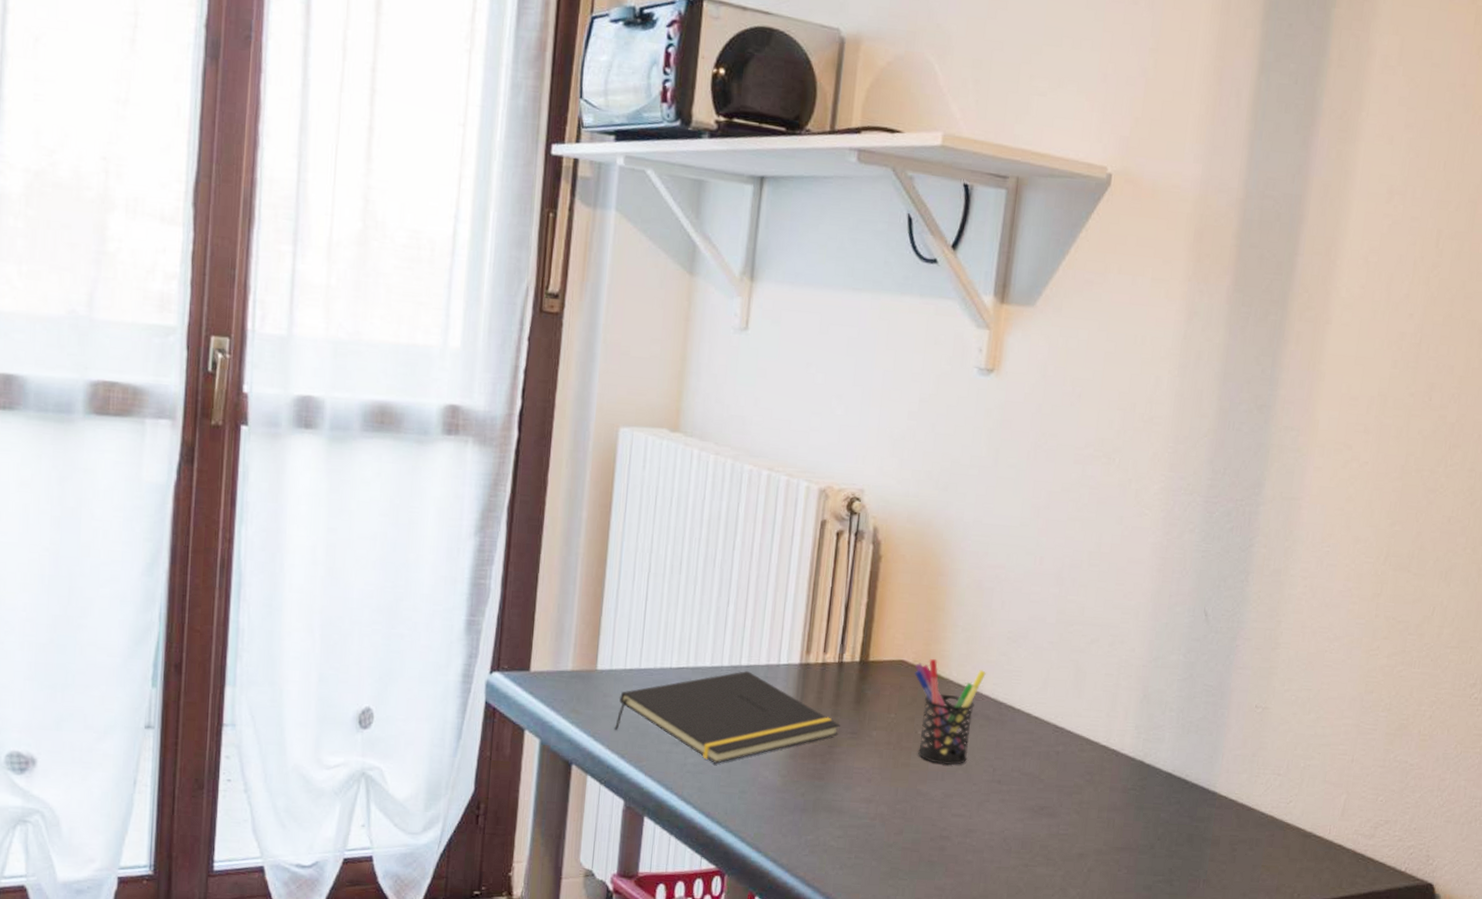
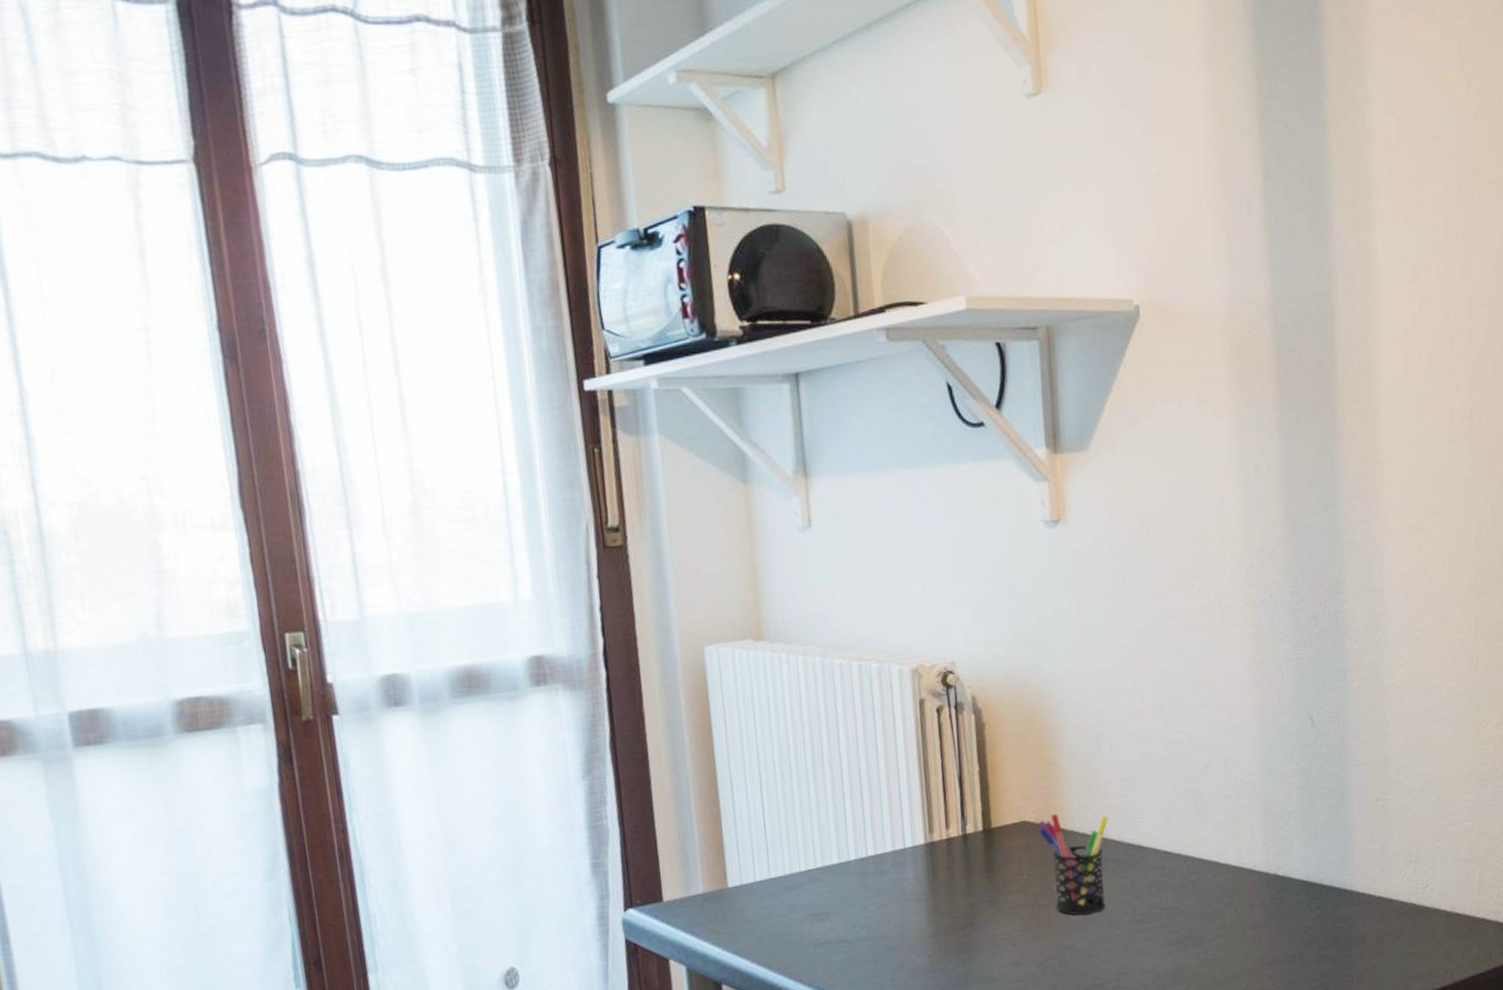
notepad: present [614,671,840,764] -> none [755,861,976,957]

